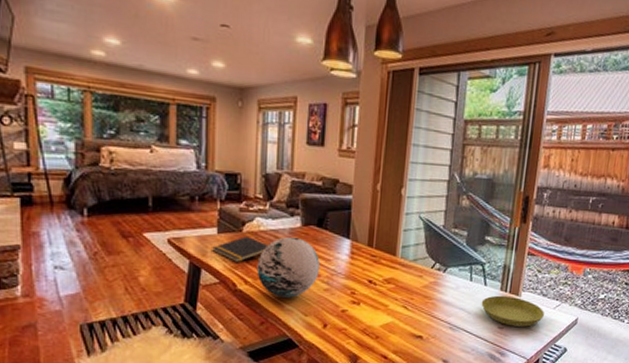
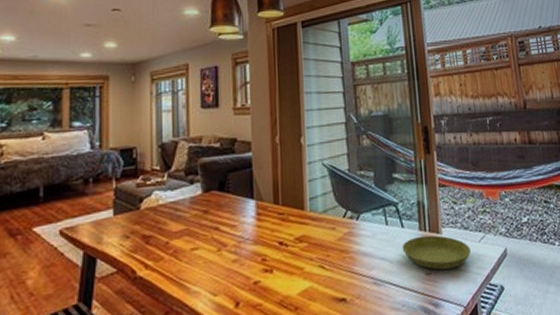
notepad: present [212,237,269,262] -> none [108,214,169,245]
decorative orb: present [257,236,320,298] -> none [157,206,225,279]

